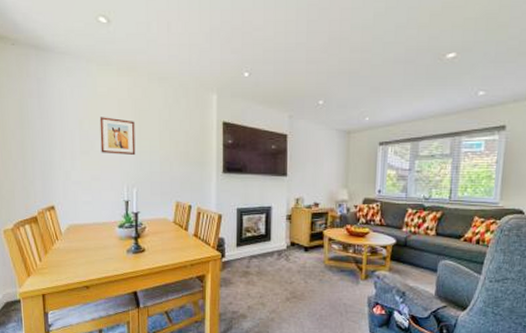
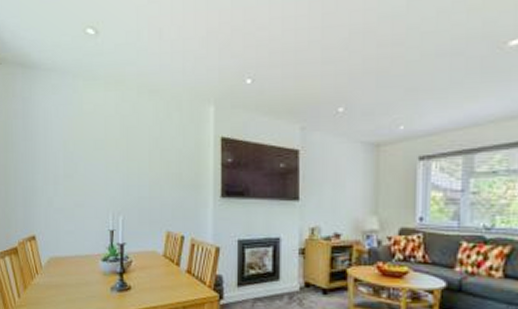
wall art: present [99,117,136,156] -> none [85,136,122,179]

